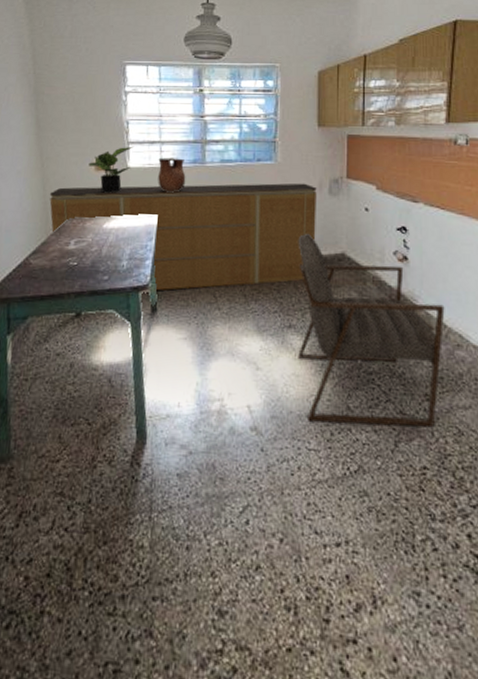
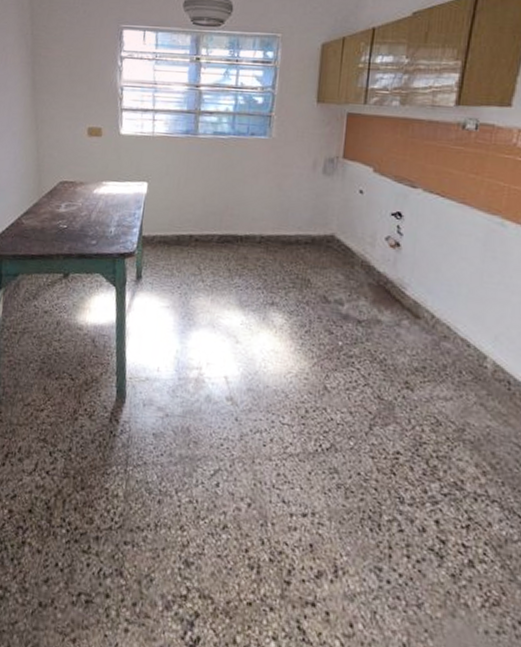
sideboard: present [49,183,317,291] -> none [42,150,311,260]
potted plant: present [88,146,135,193] -> none [81,113,128,160]
vessel: present [158,157,186,193] -> none [149,126,178,163]
chair: present [298,233,445,428] -> none [278,212,435,415]

